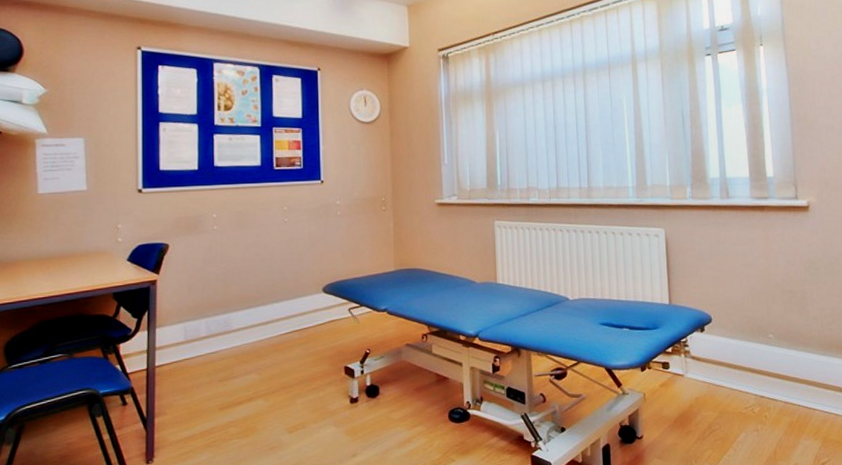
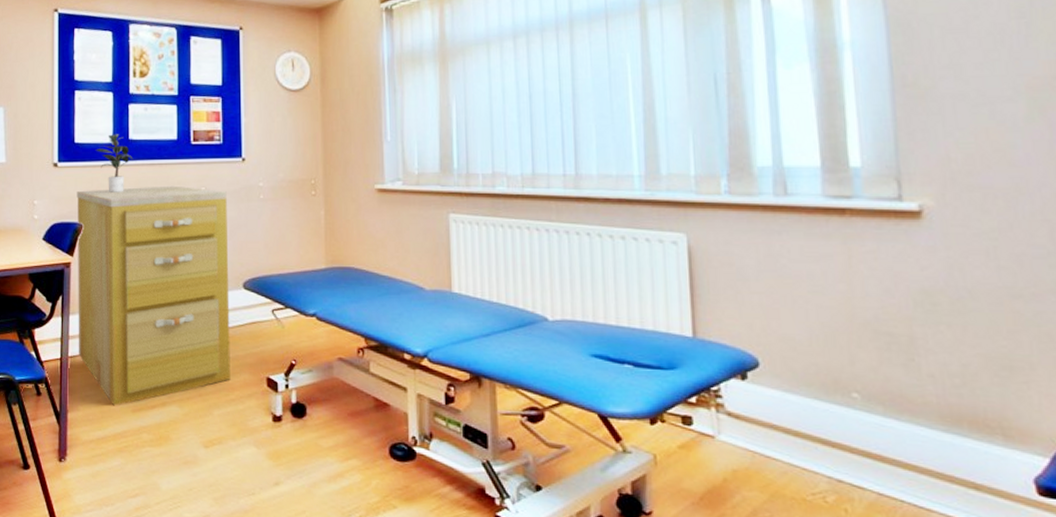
filing cabinet: none [162,206,312,407] -> present [77,185,231,406]
potted plant: none [180,161,221,214] -> present [95,134,136,192]

